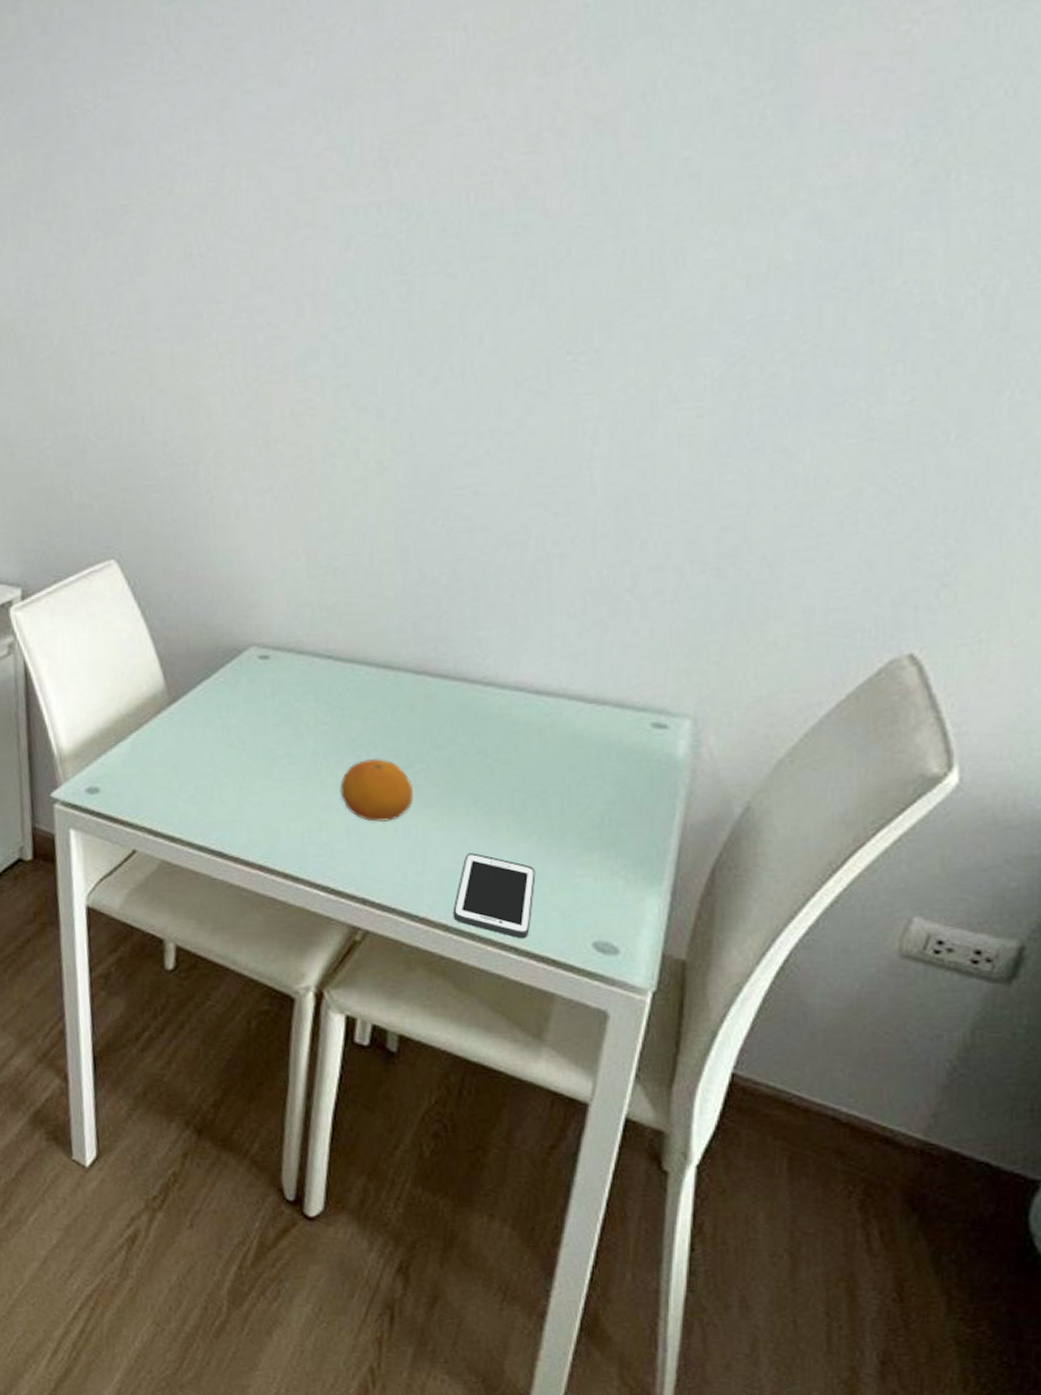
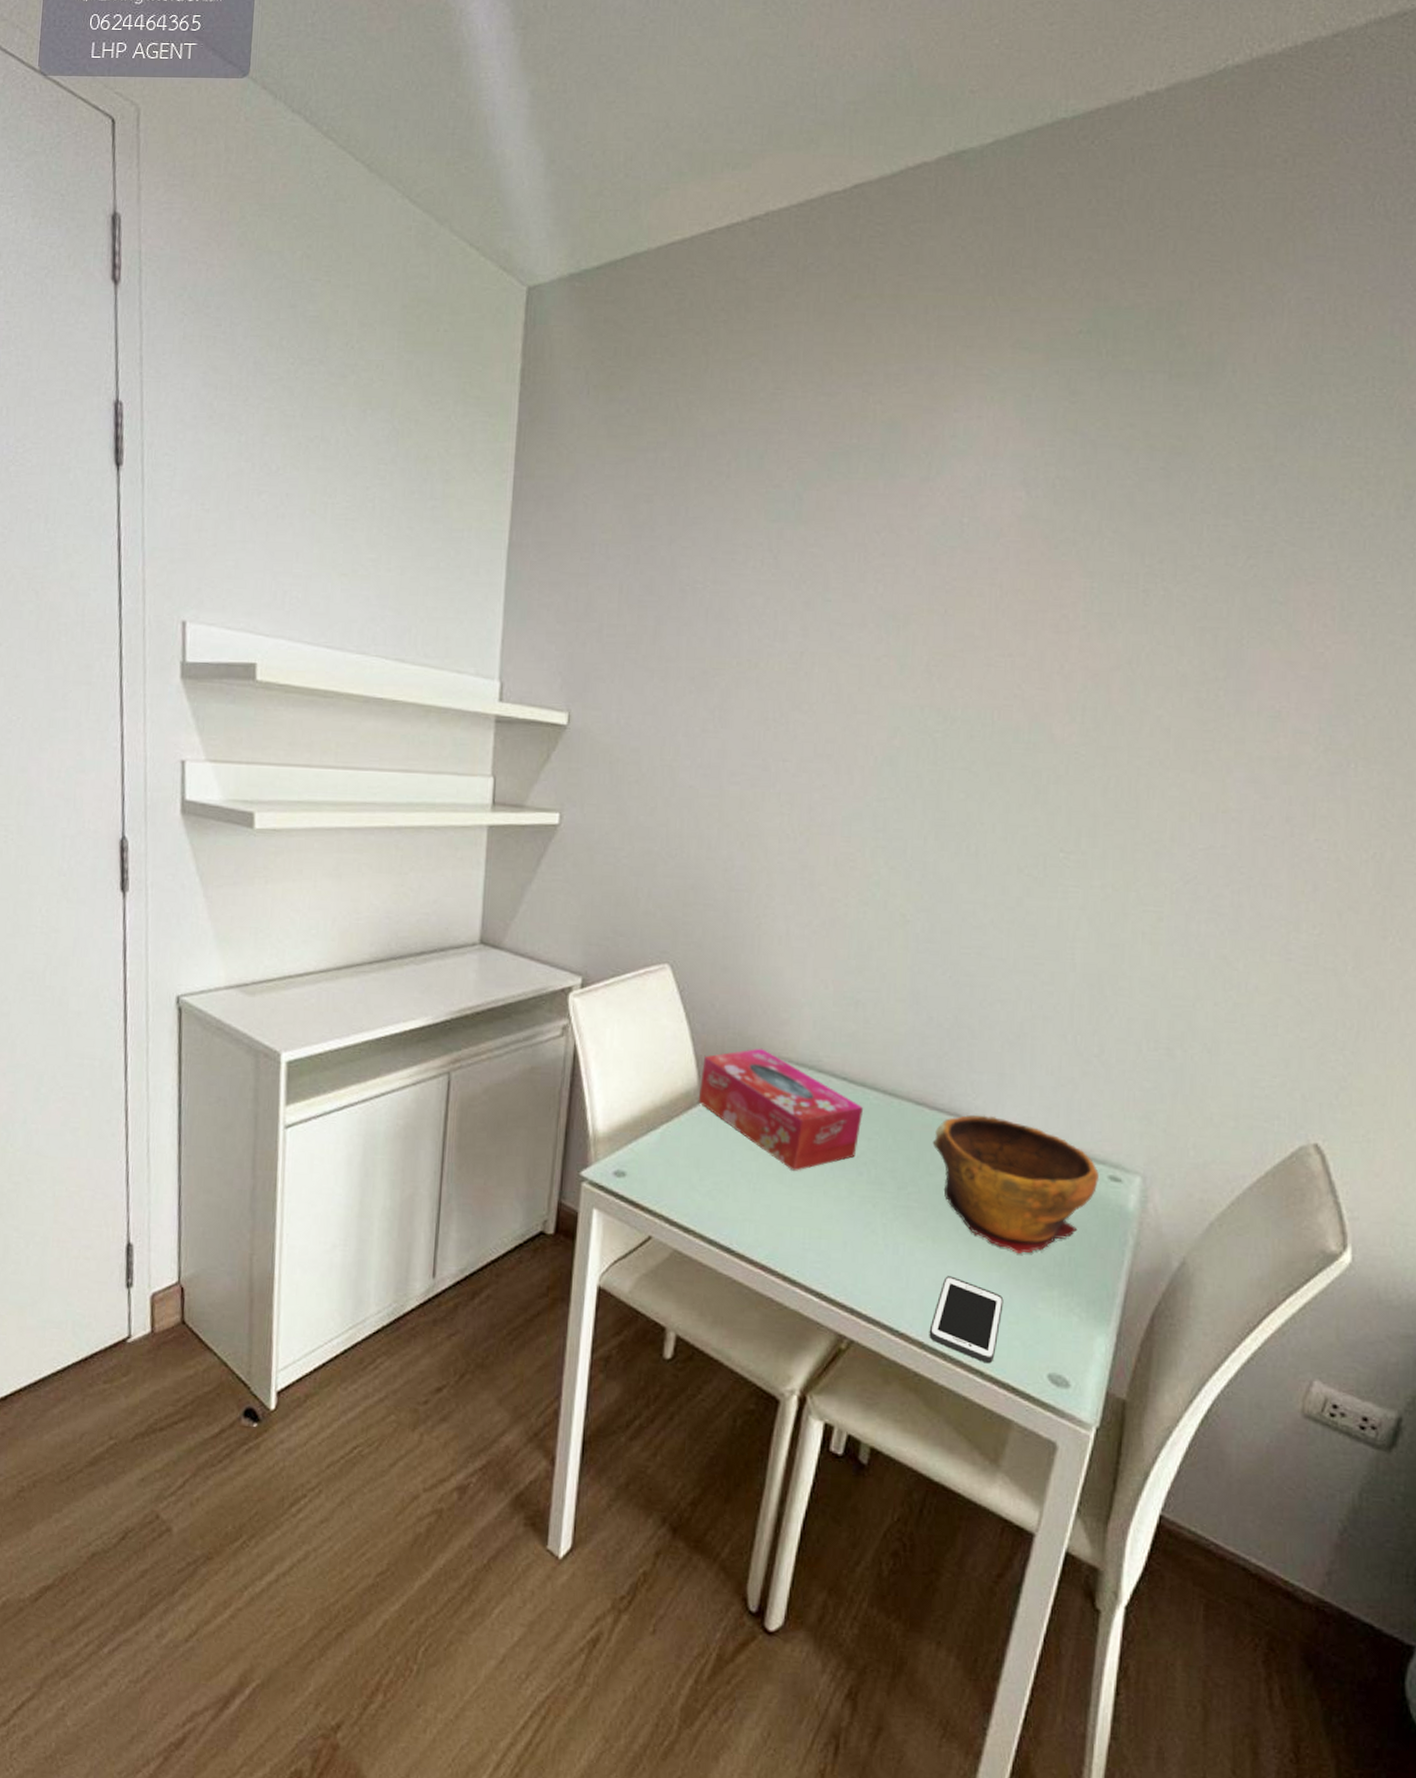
tissue box: none [167,636,355,764] -> present [698,1048,863,1171]
fruit: present [340,759,413,822] -> none [841,1177,904,1237]
bowl: none [438,674,641,821] -> present [932,1115,1100,1254]

